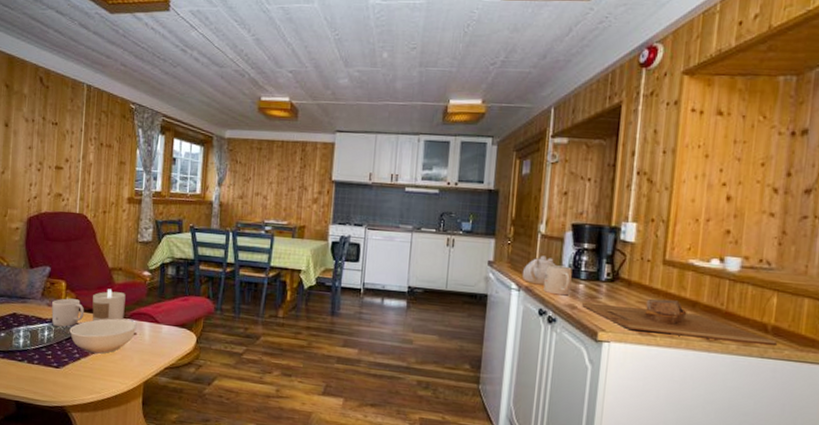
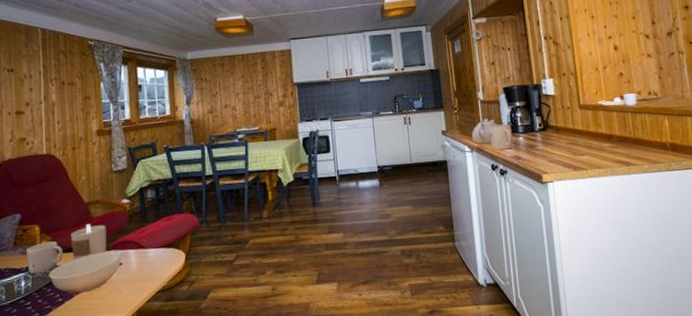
cutting board: present [582,298,777,347] -> none [525,136,676,169]

